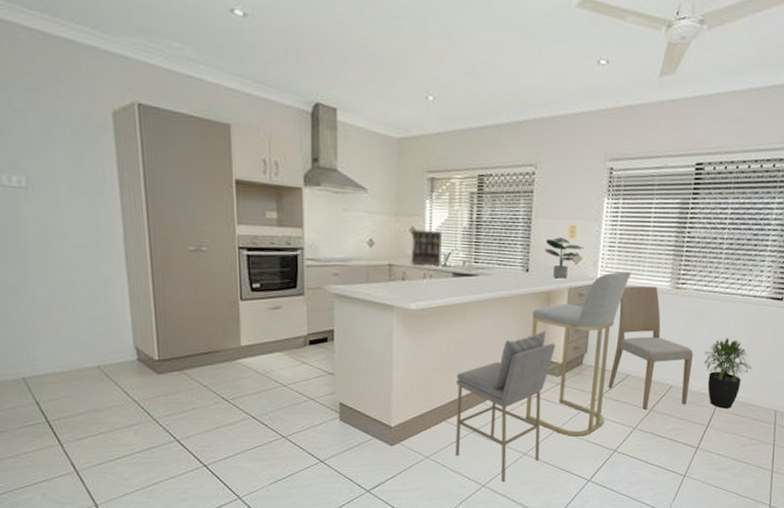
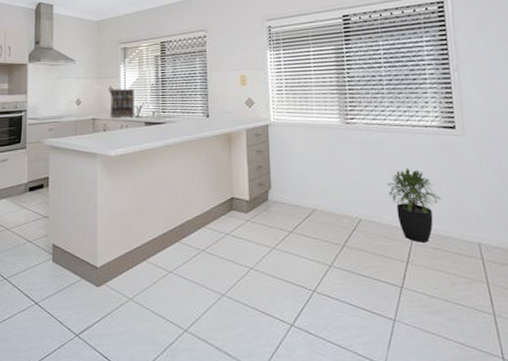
bar stool: present [455,331,555,483] -> none [153,170,240,327]
bar stool: present [526,271,631,436] -> none [216,110,301,275]
potted plant: present [544,237,585,279] -> none [220,86,256,121]
dining chair: present [608,286,693,411] -> none [295,122,380,246]

